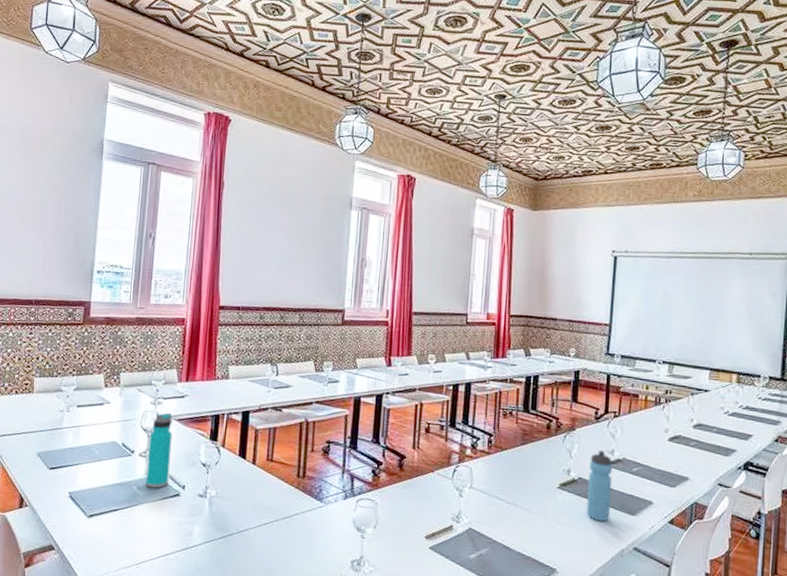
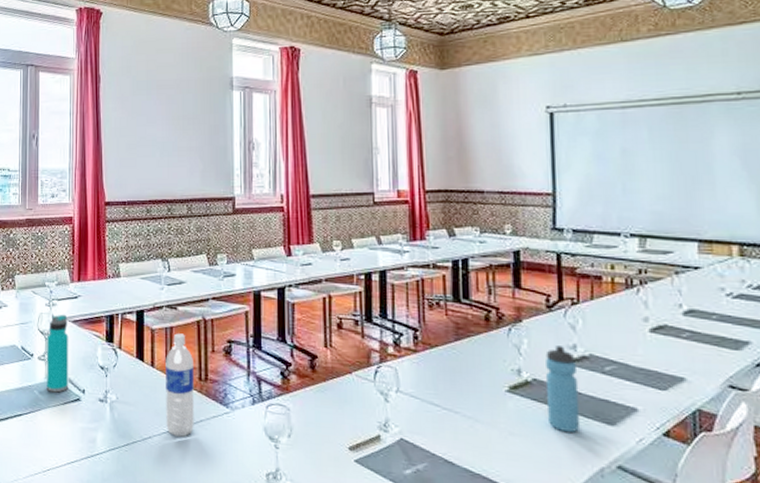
water bottle: none [262,433,294,530] -> present [165,333,195,437]

